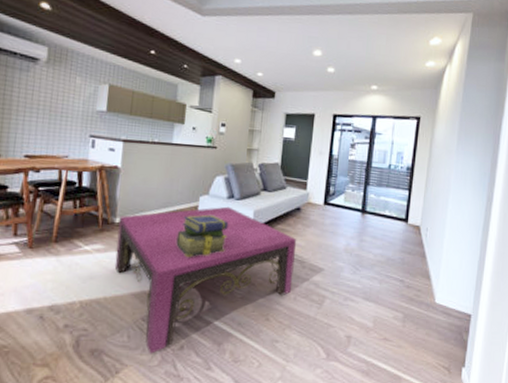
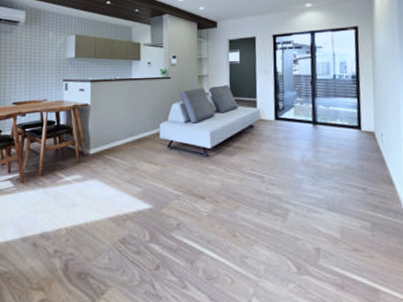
coffee table: present [114,206,297,354] -> none [92,130,255,275]
stack of books: present [176,214,229,257] -> none [143,139,189,180]

